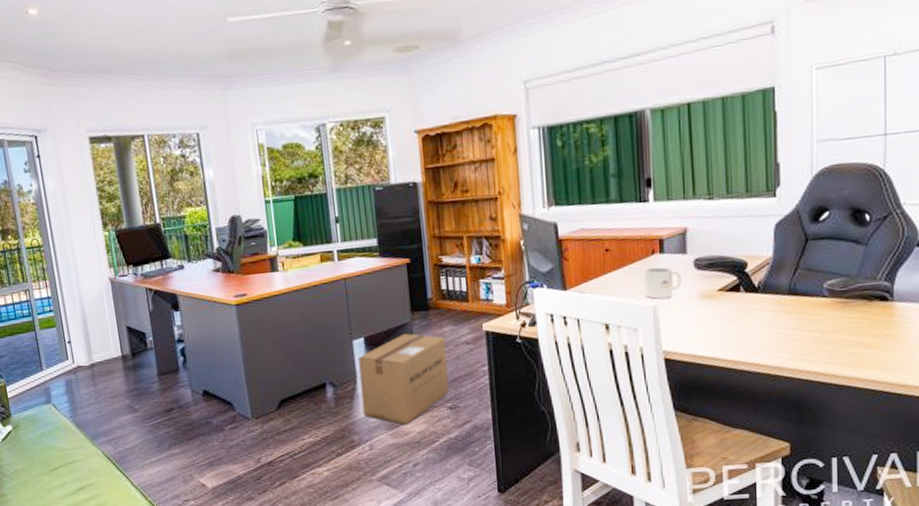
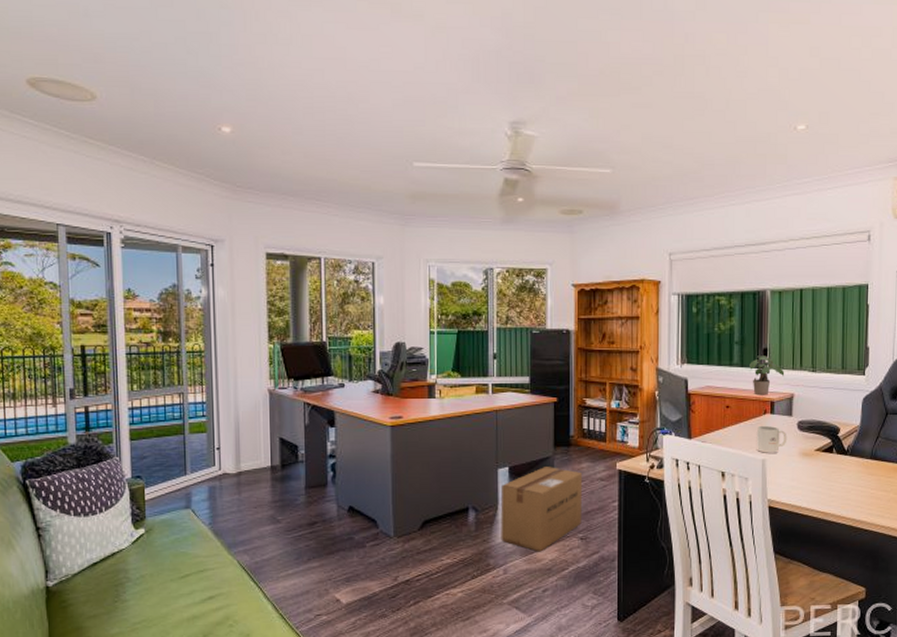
potted plant: none [630,186,674,234] -> present [749,355,785,396]

